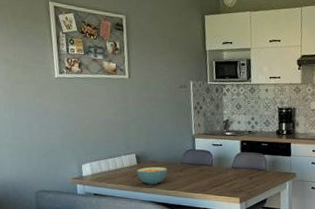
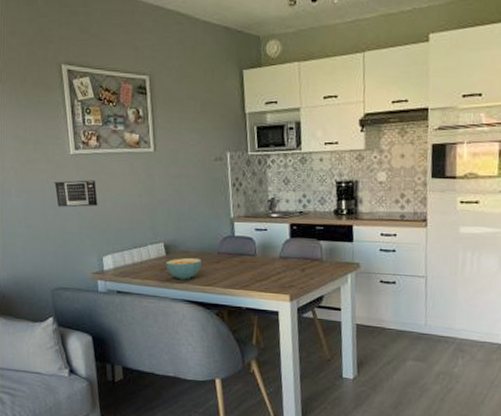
calendar: none [40,99,79,123] -> present [54,180,98,208]

